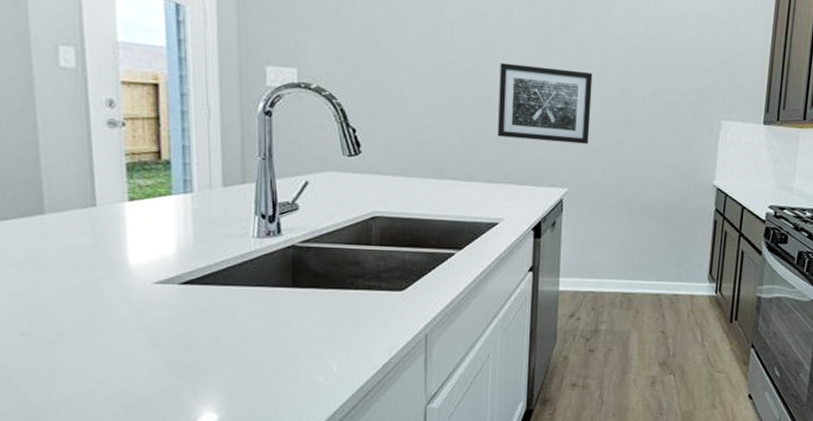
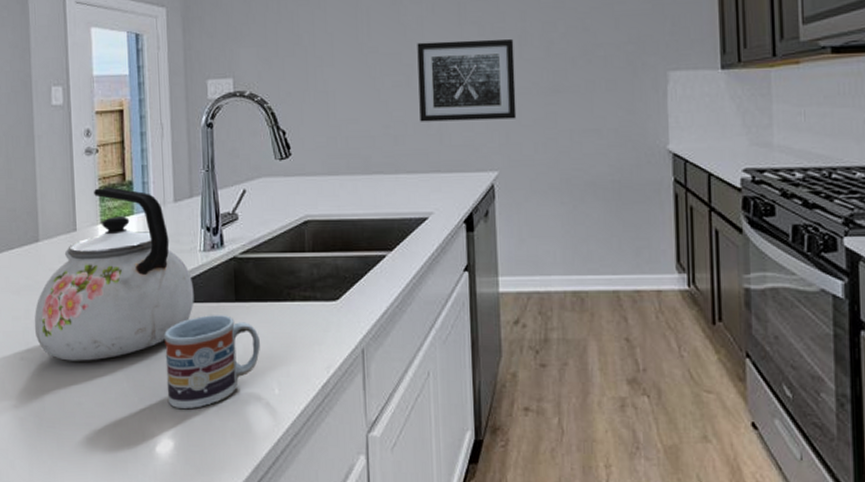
kettle: none [39,163,245,339] -> present [34,186,194,361]
cup: none [207,298,319,386] -> present [163,315,260,410]

